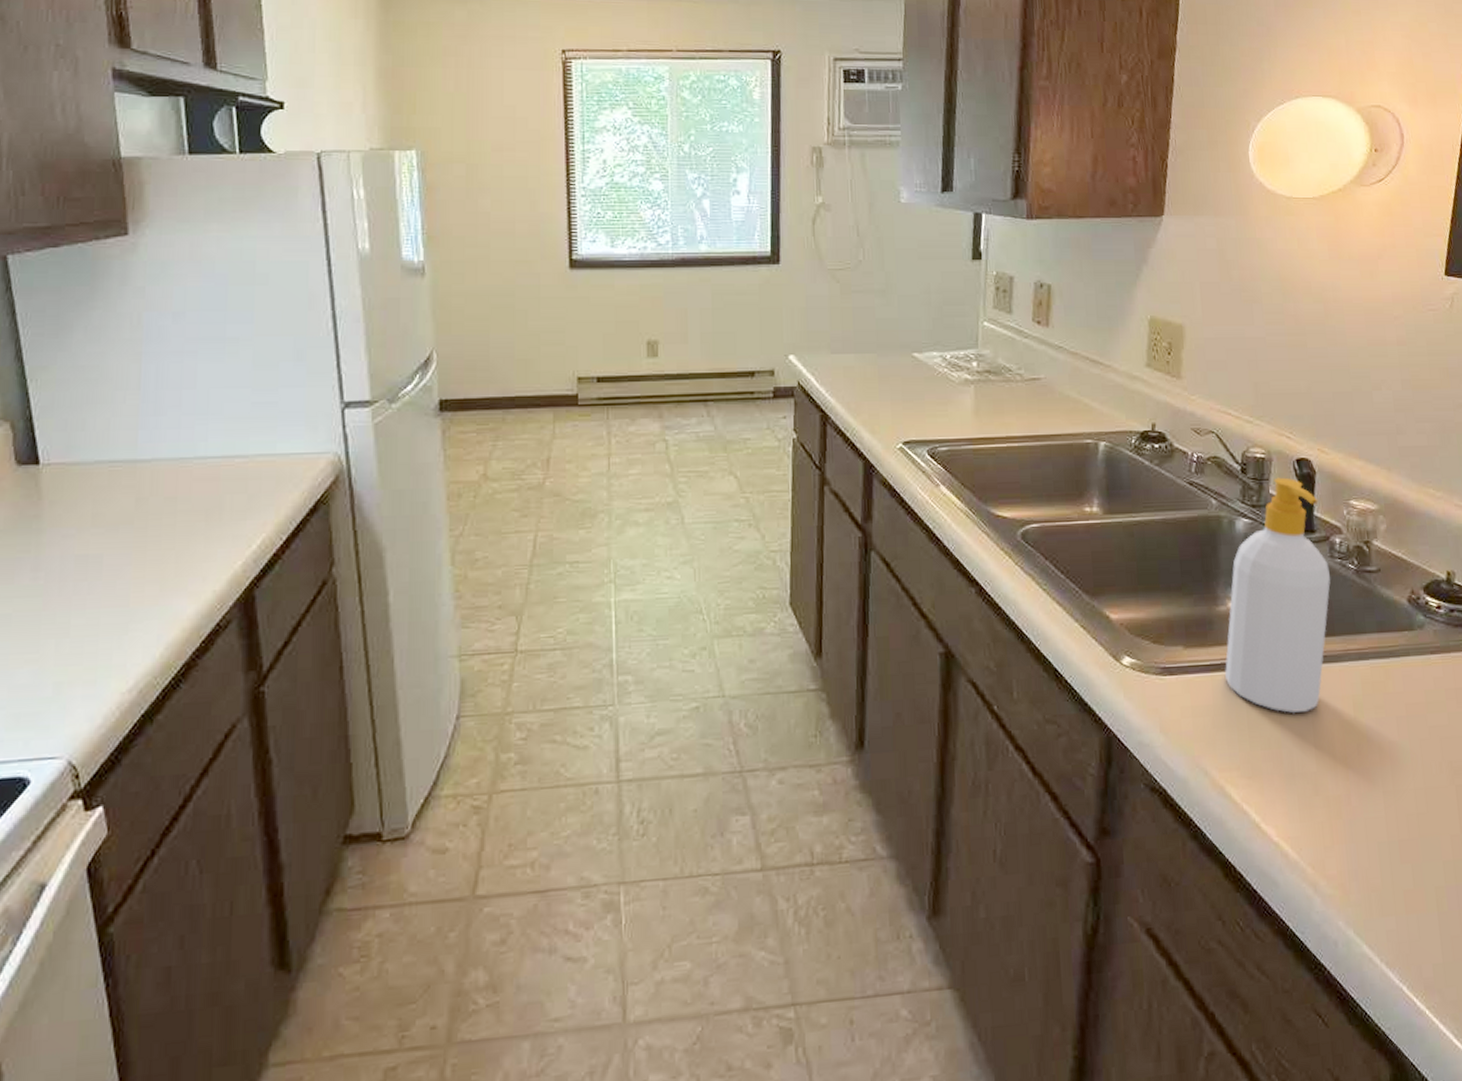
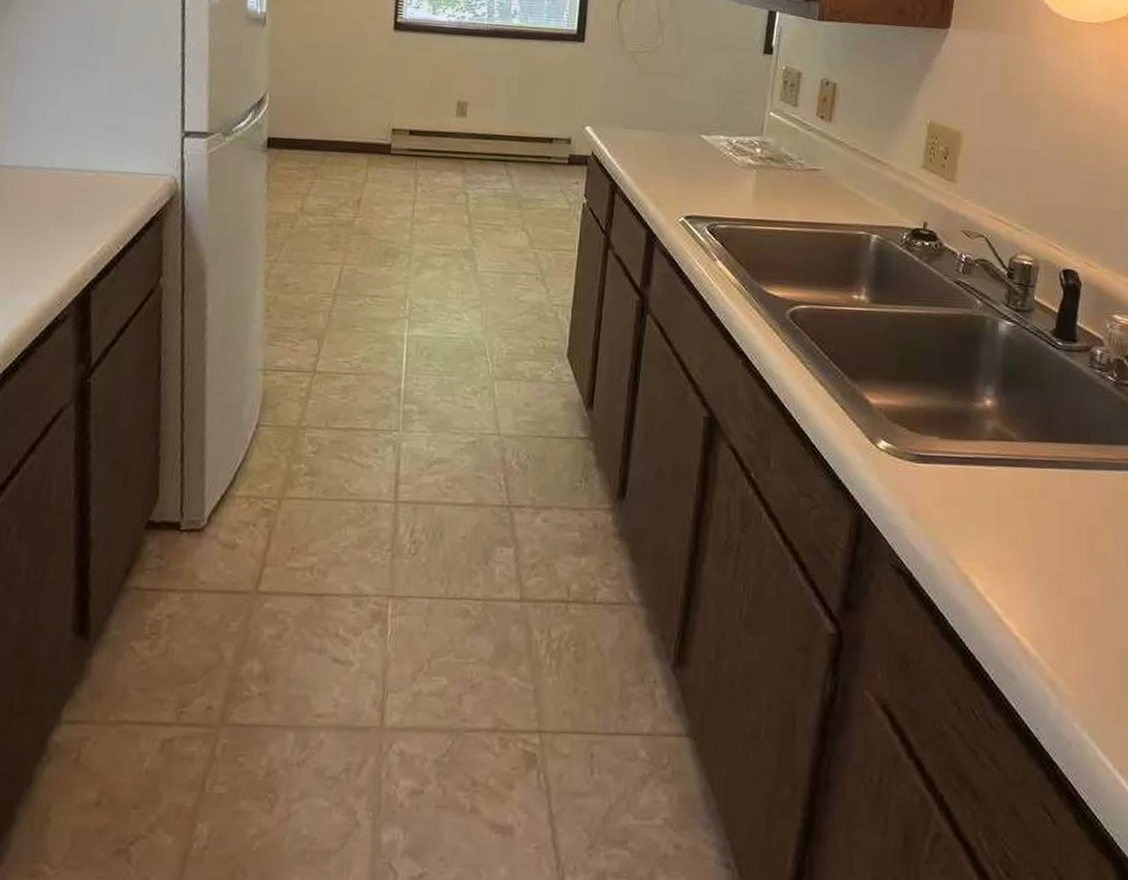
soap bottle: present [1224,477,1331,714] -> none [977,285,1090,515]

